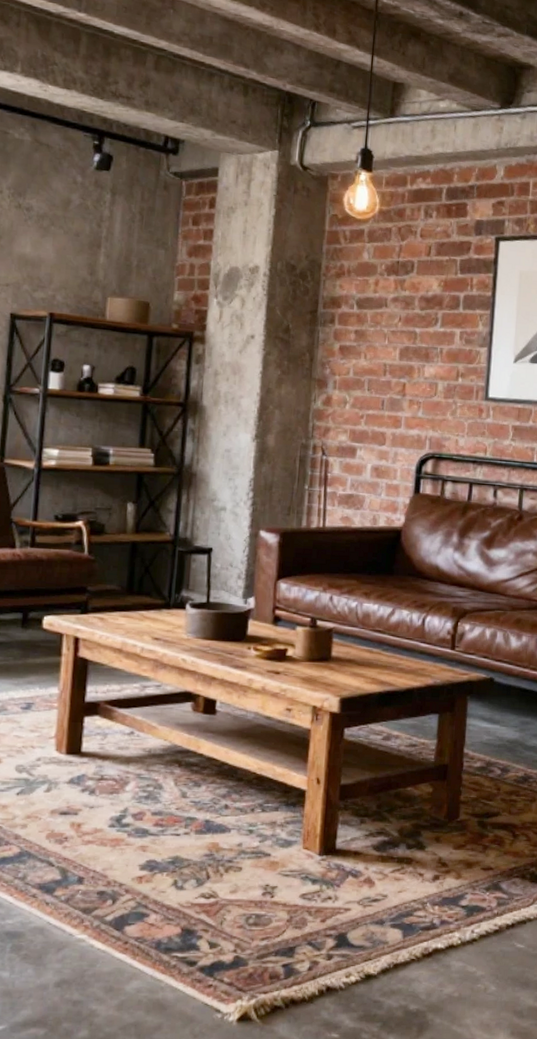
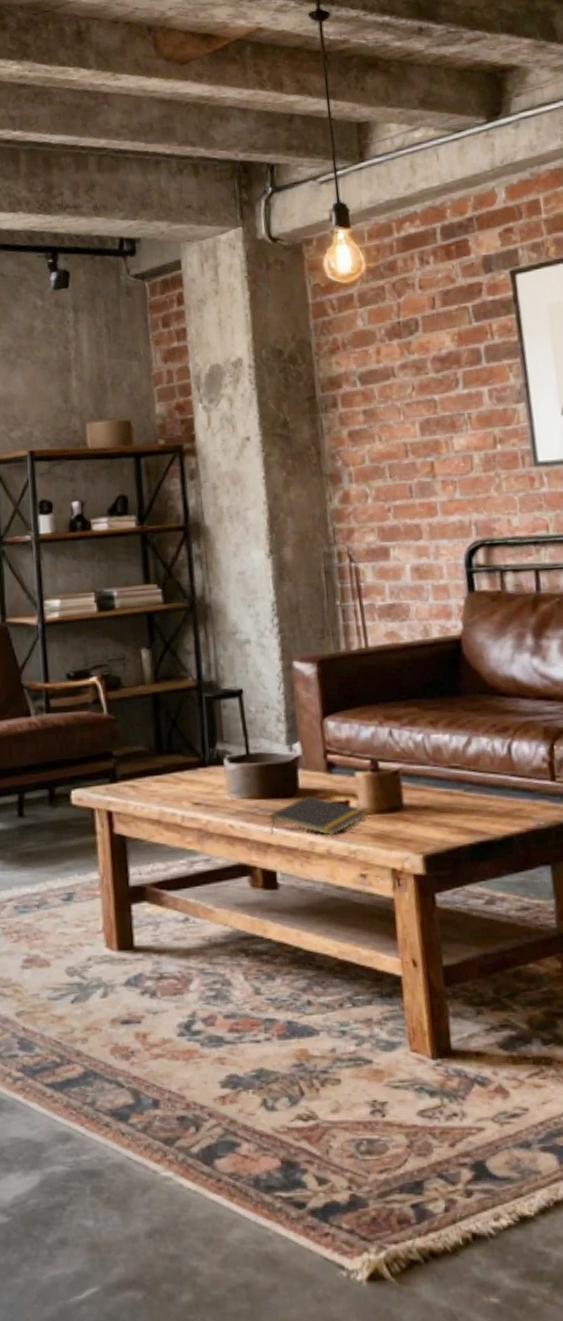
notepad: none [217,641,302,676] -> present [269,795,368,836]

